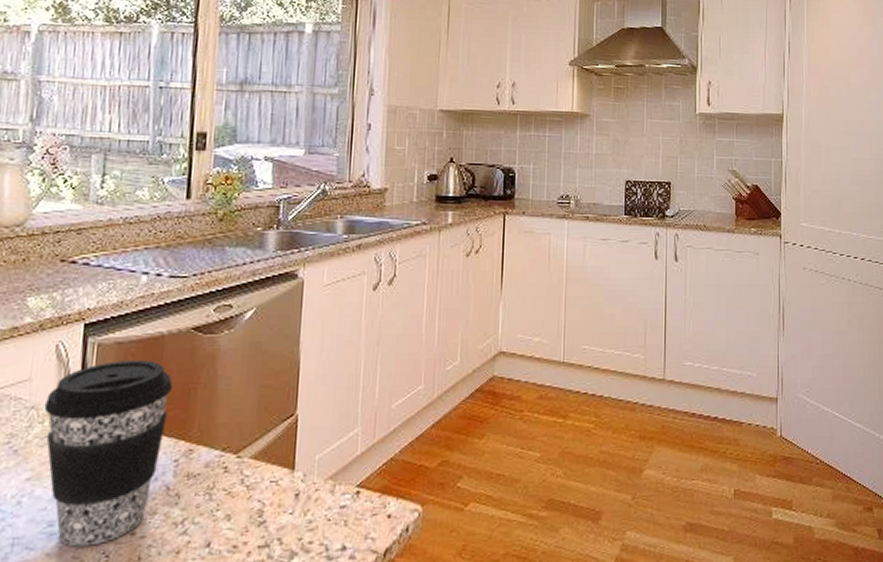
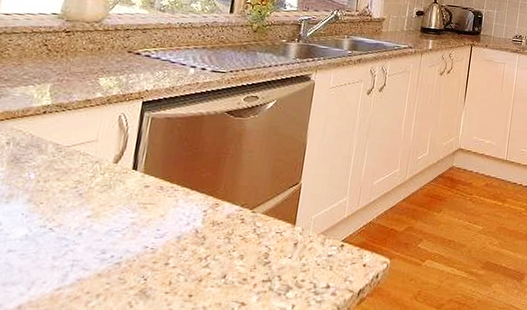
coffee cup: present [43,361,173,547] -> none [105,132,208,271]

